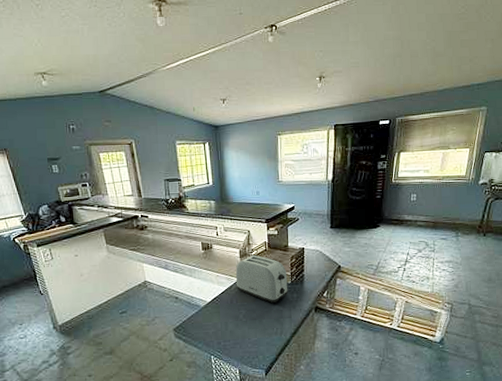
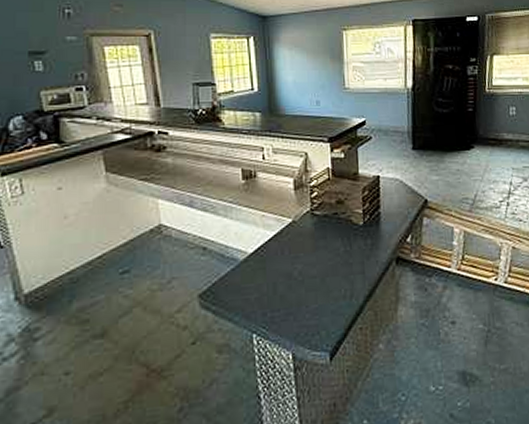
toaster: present [235,255,288,304] -> none [288,186,360,254]

